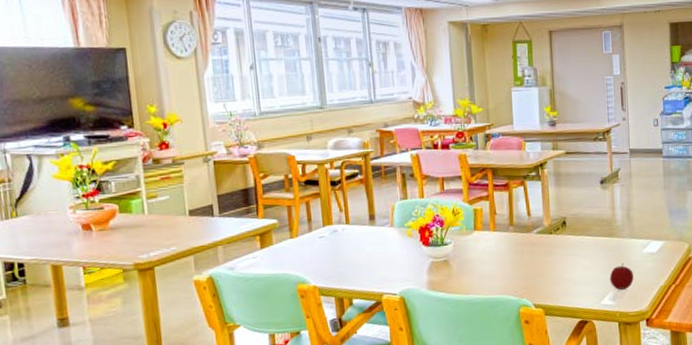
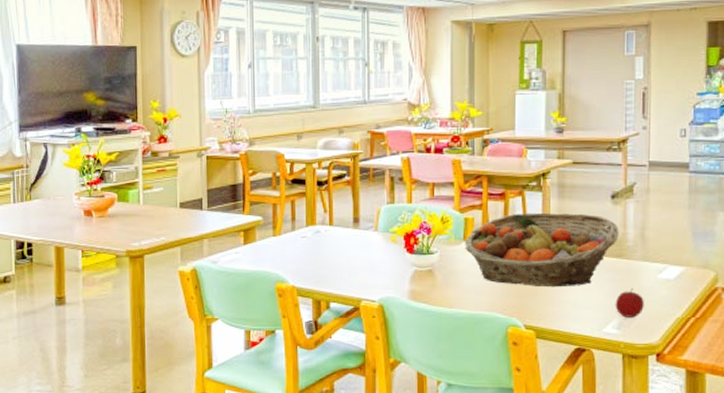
fruit basket: none [475,199,609,268] -> present [465,212,619,288]

